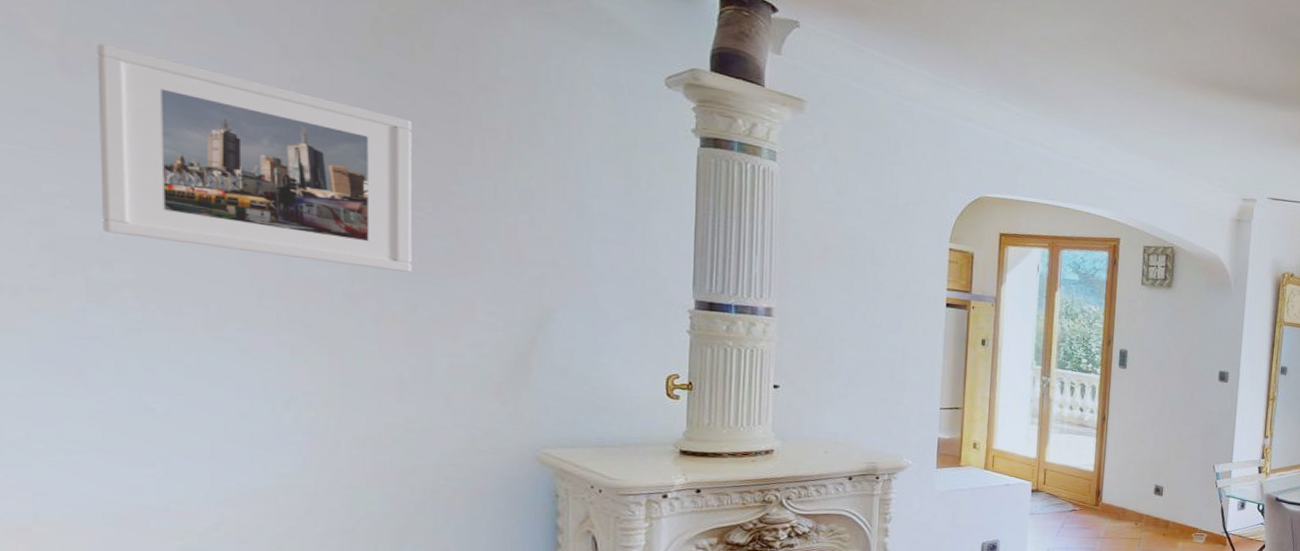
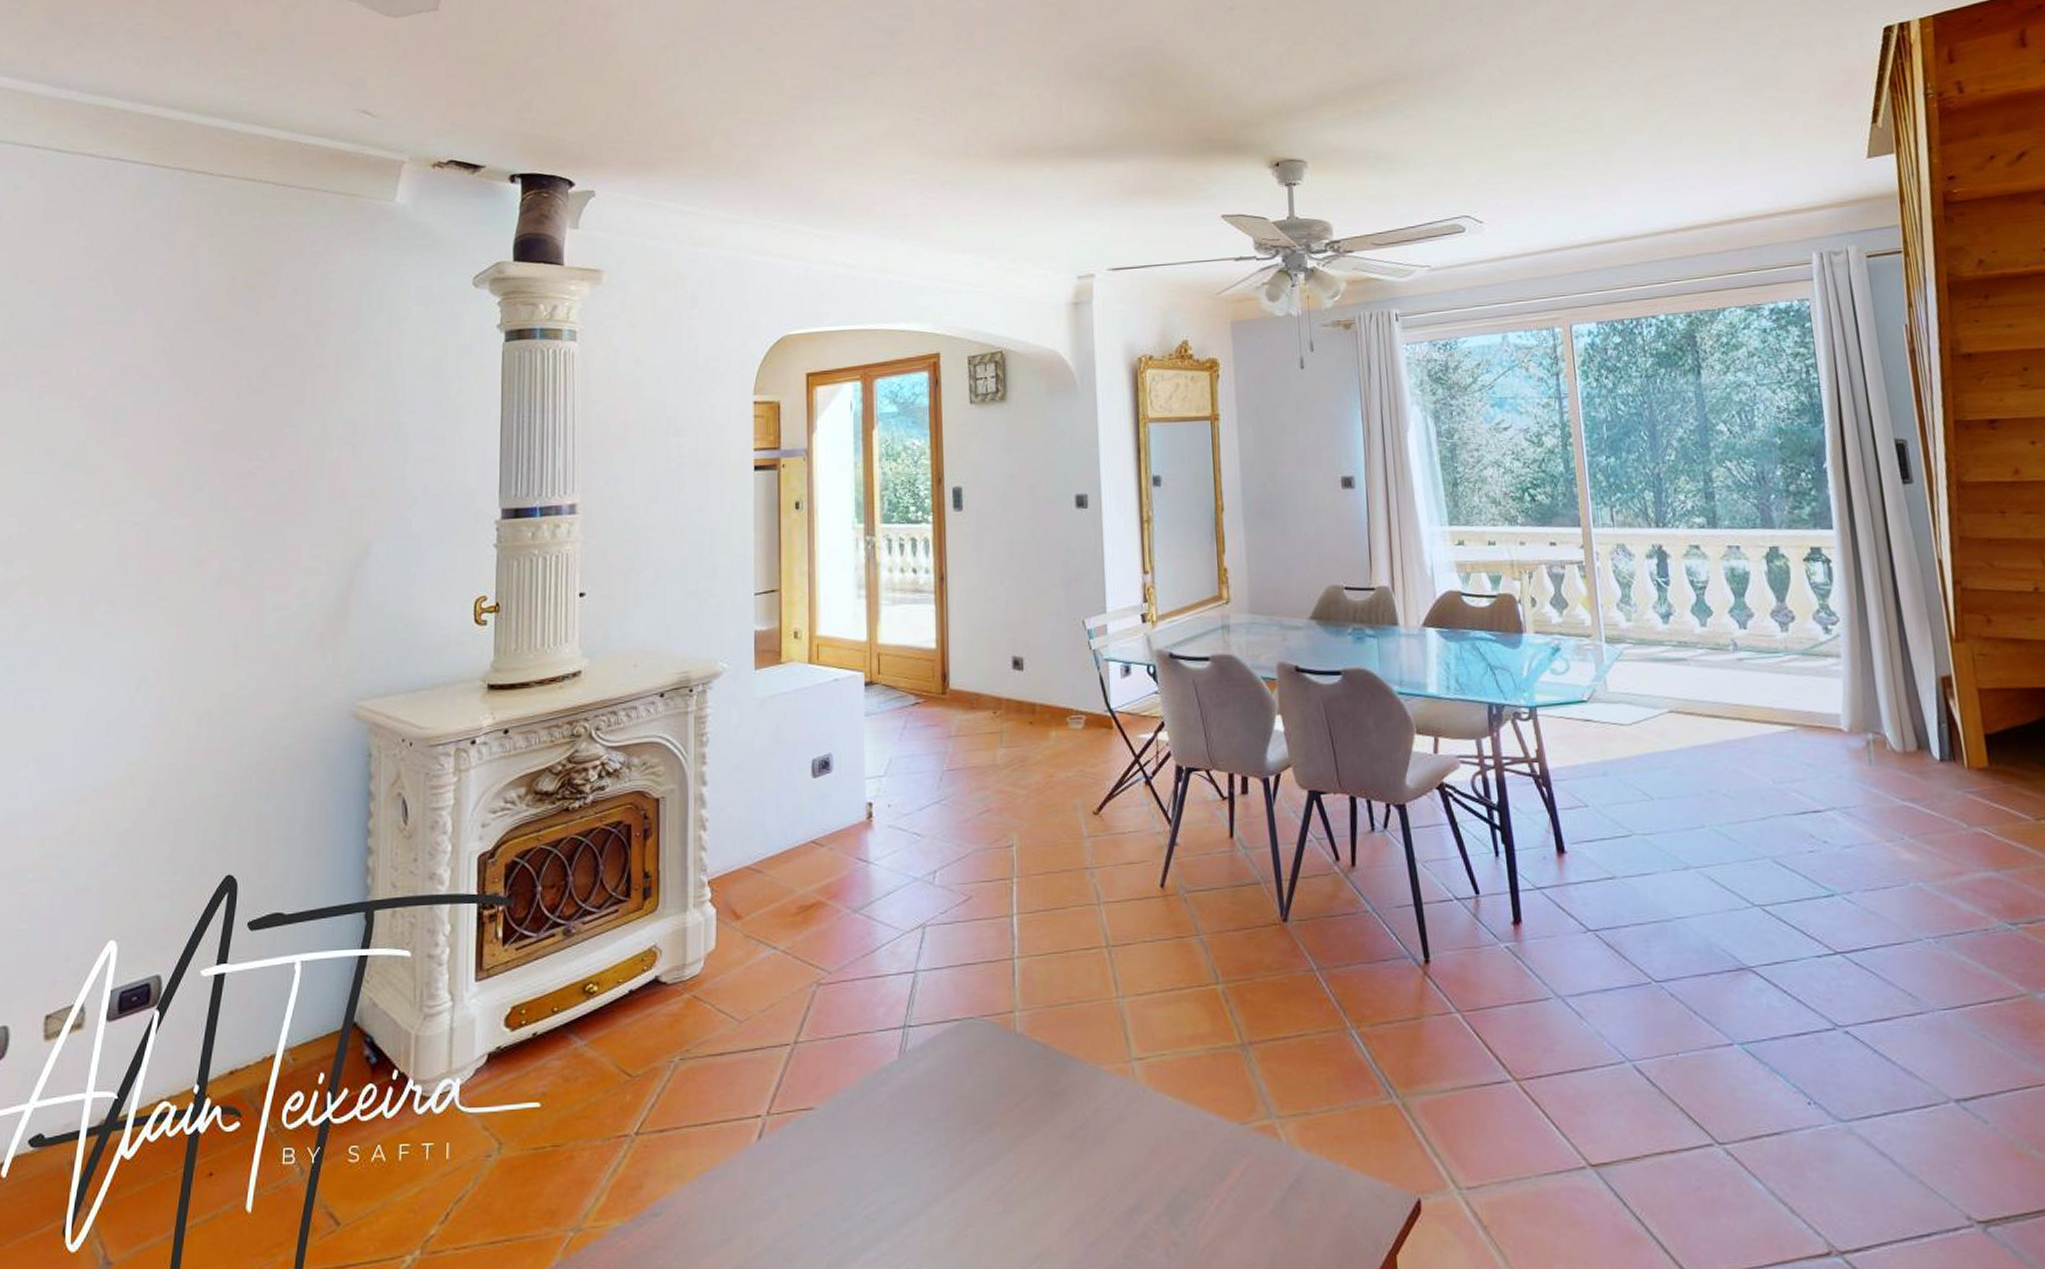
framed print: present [97,43,413,273] -> none [10,354,256,532]

